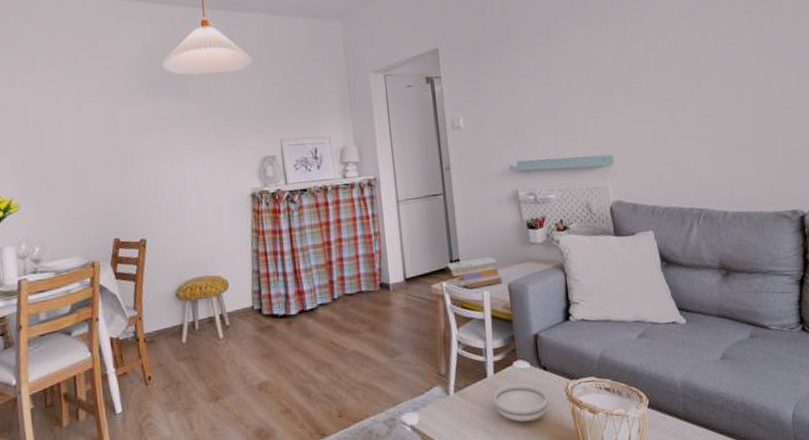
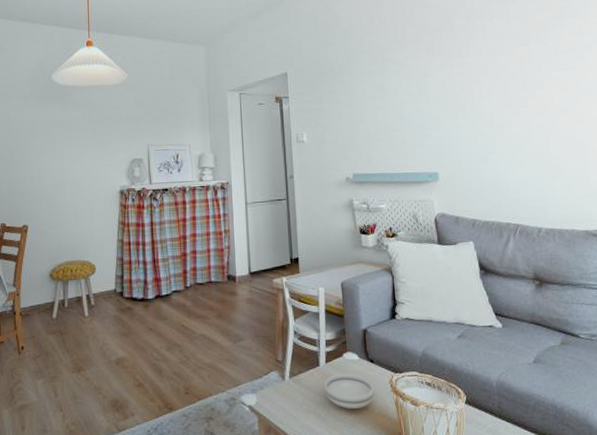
books: present [447,256,503,289] -> none [287,256,337,285]

